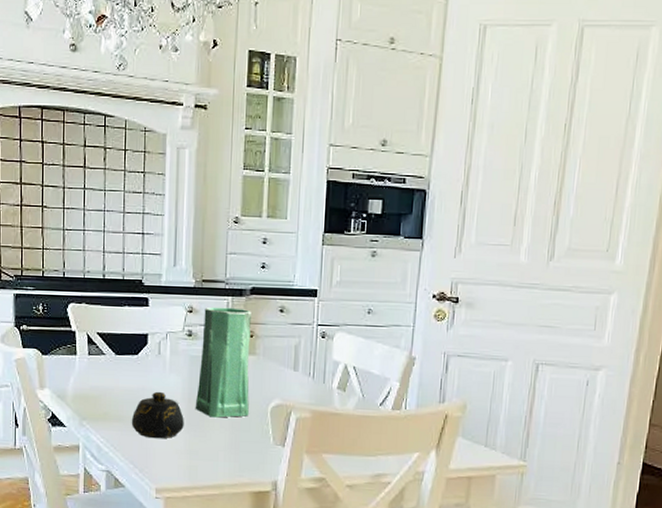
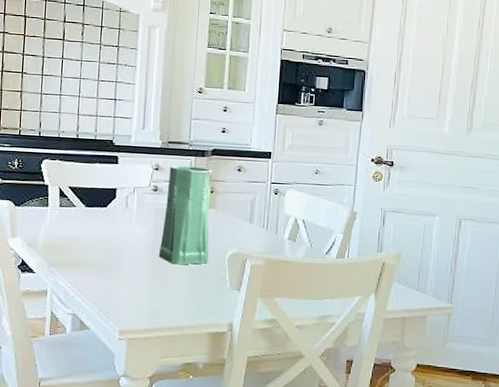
teapot: present [131,391,184,439] -> none [98,240,148,285]

